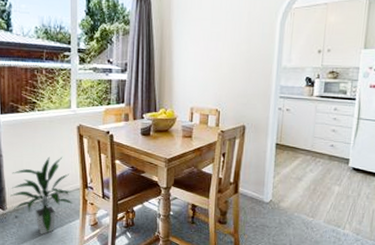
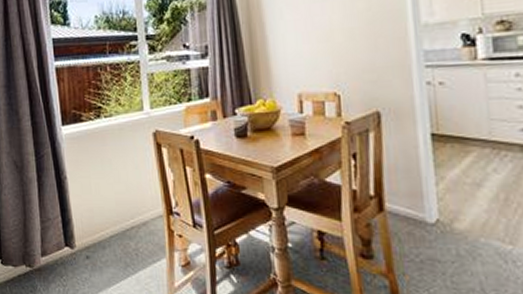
indoor plant: present [10,156,72,234] -> none [79,174,155,280]

